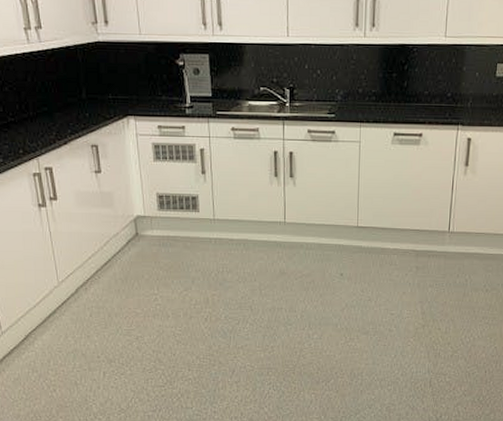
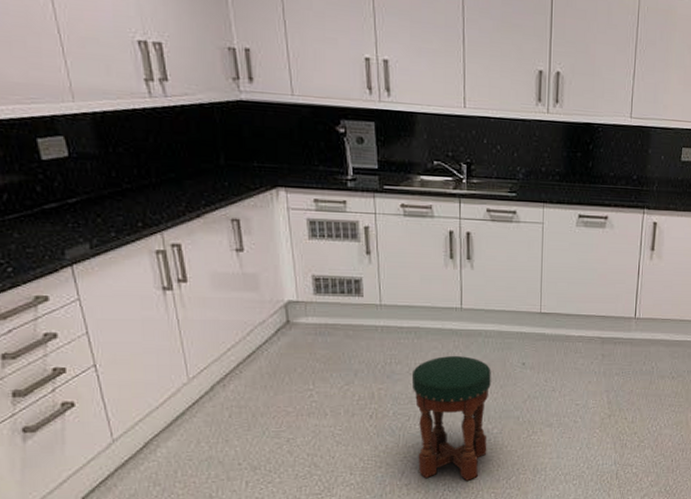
stool: none [241,265,312,381] -> present [411,355,491,481]

